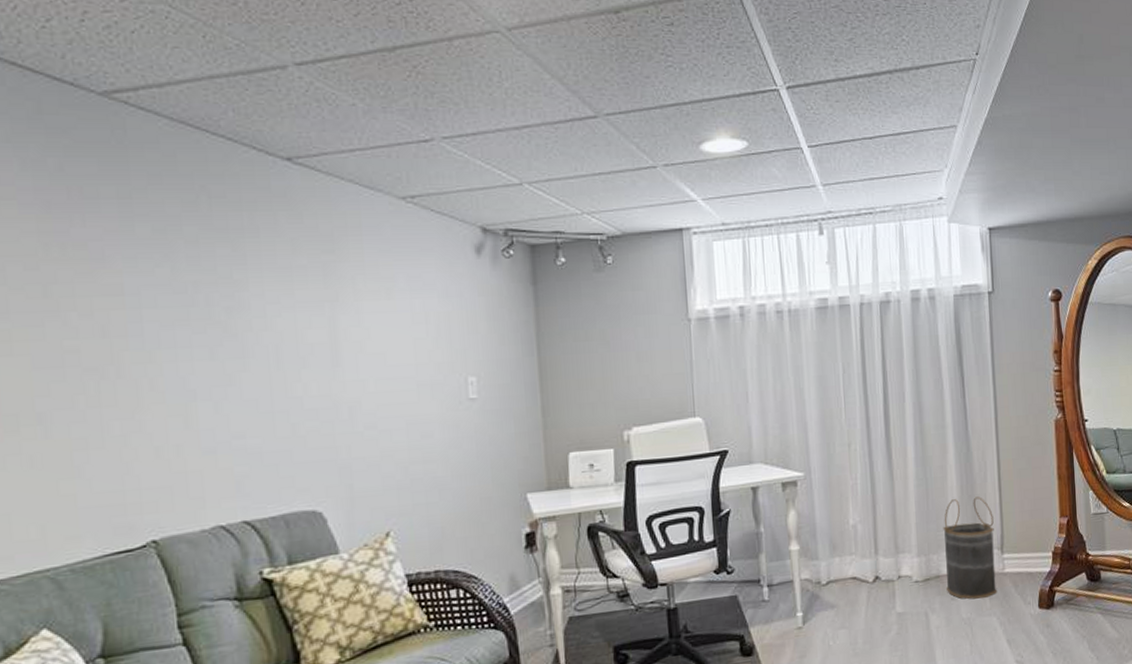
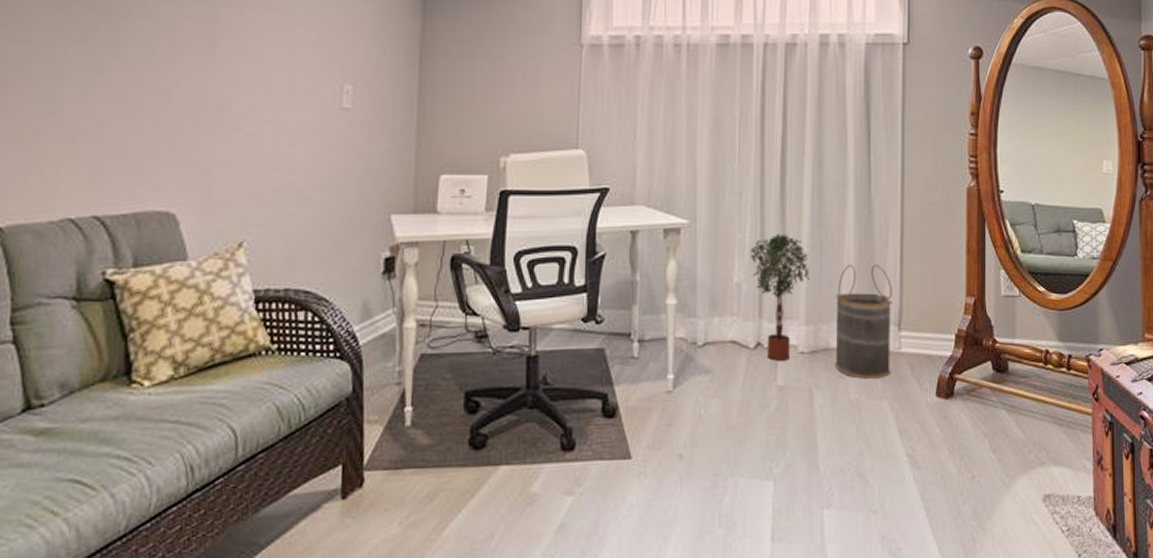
potted tree: none [863,477,918,591] -> present [751,234,810,361]

